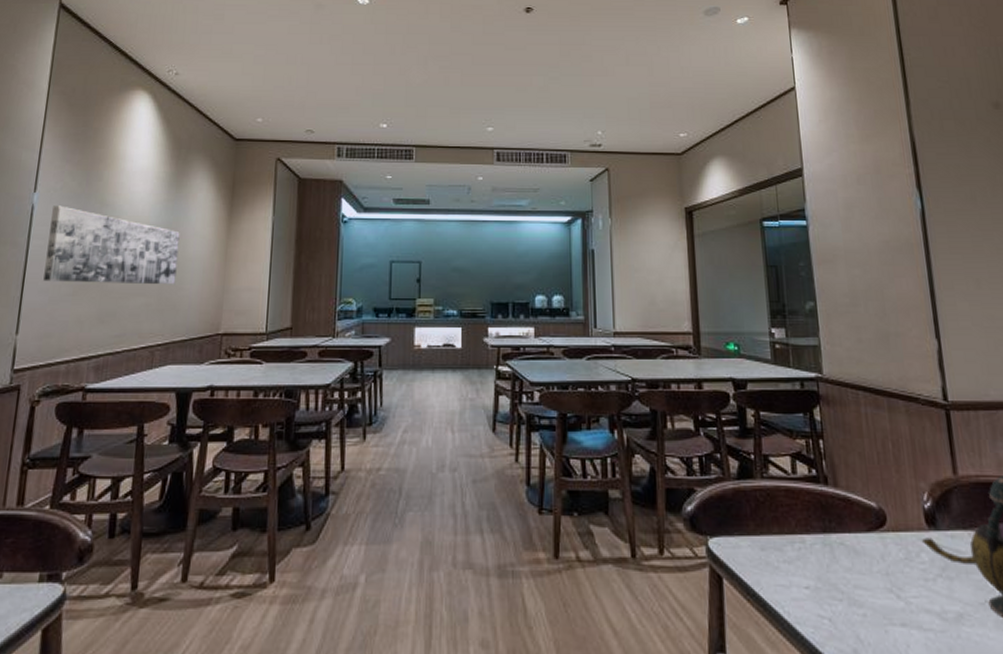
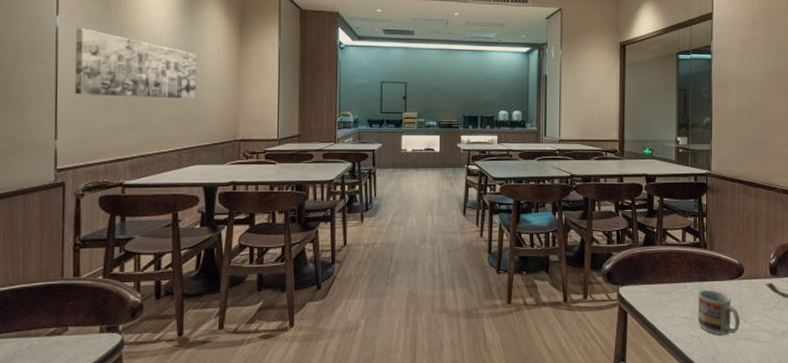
cup: none [822,545,891,616] -> present [697,289,740,335]

